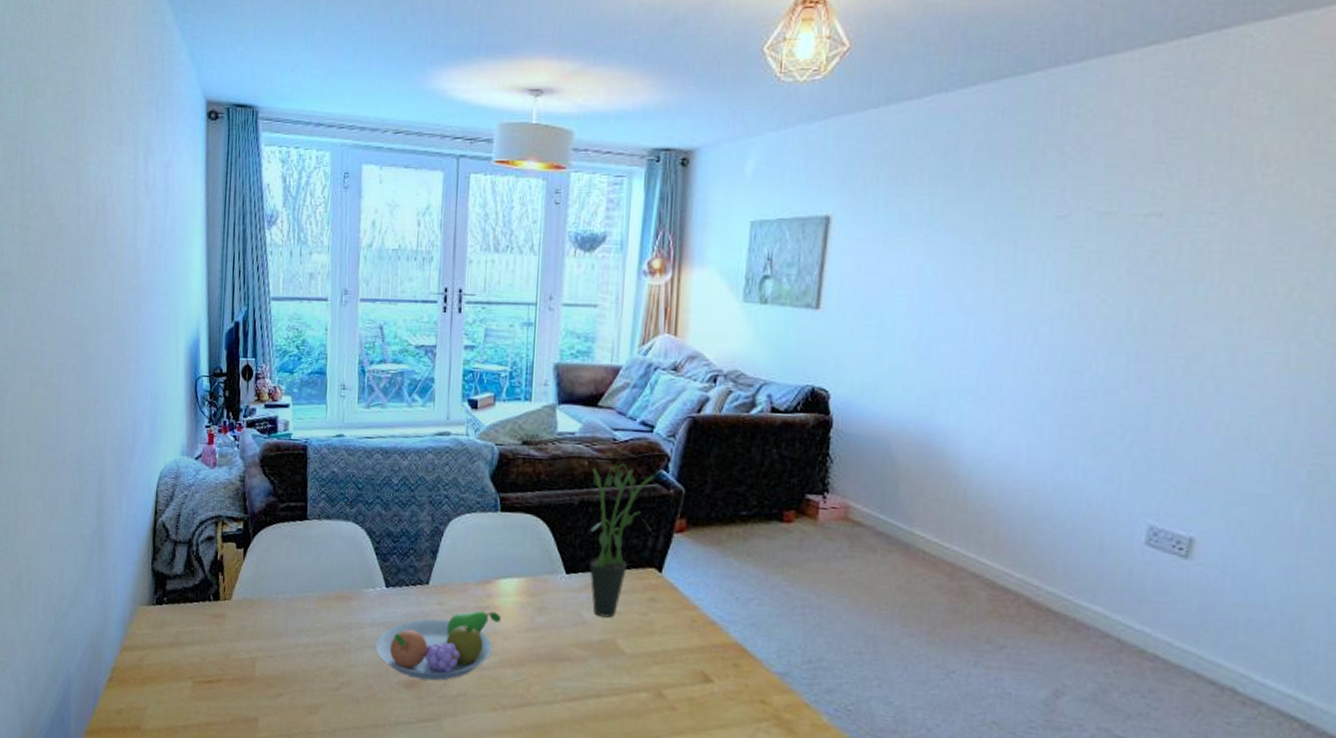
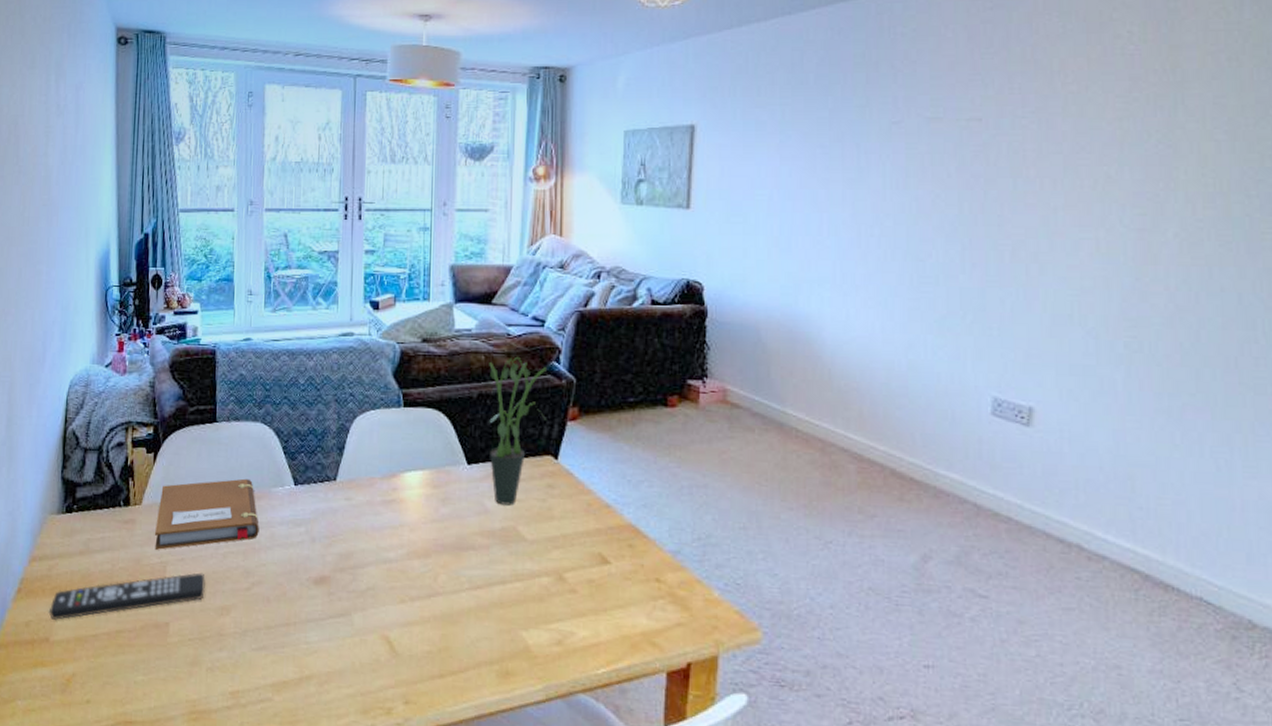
remote control: none [139,670,295,710] -> present [48,572,205,620]
notebook: none [244,578,350,646] -> present [155,478,259,550]
fruit bowl: present [375,610,501,681] -> none [285,504,406,576]

